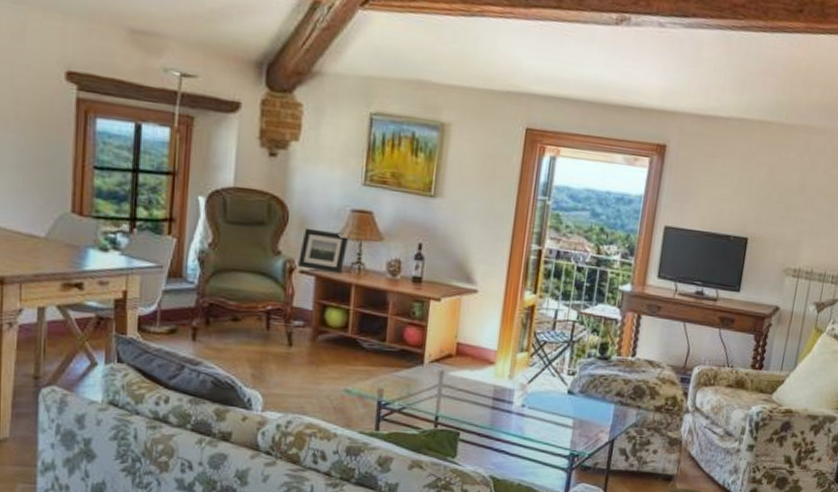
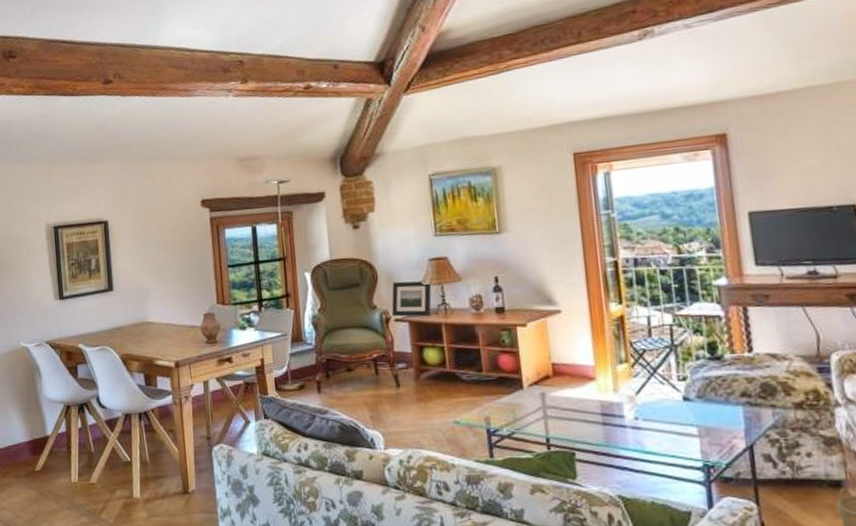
vase: none [41,220,74,263] -> present [199,311,221,344]

